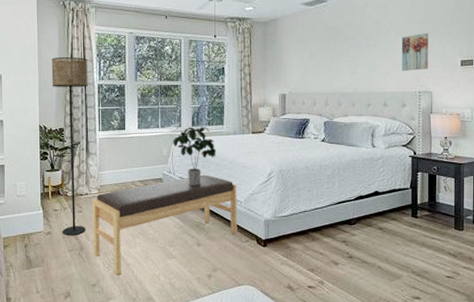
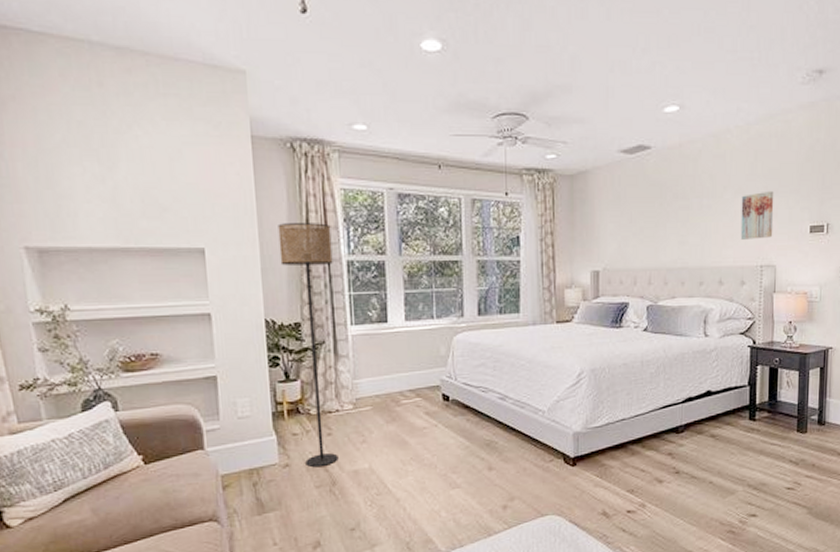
bench: present [92,174,237,276] -> none [345,378,539,515]
potted plant: present [173,127,216,186] -> none [453,316,511,394]

